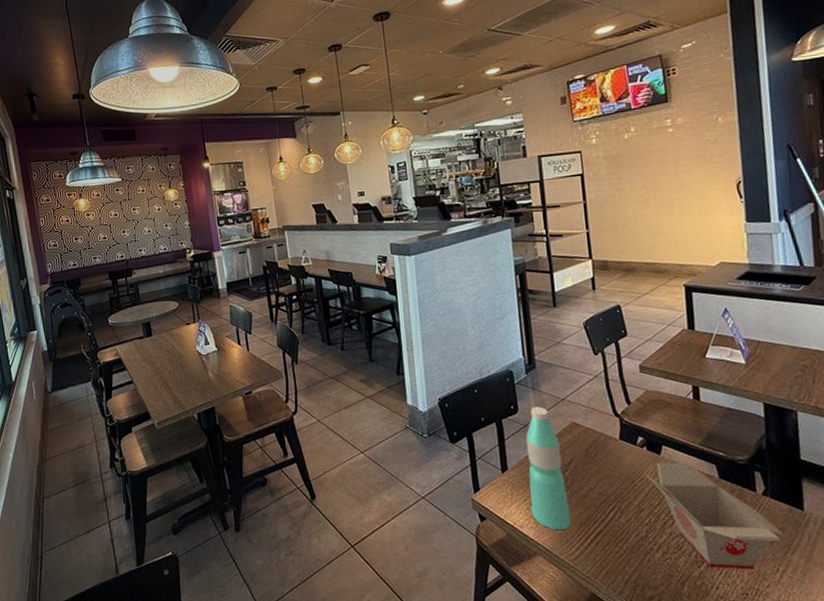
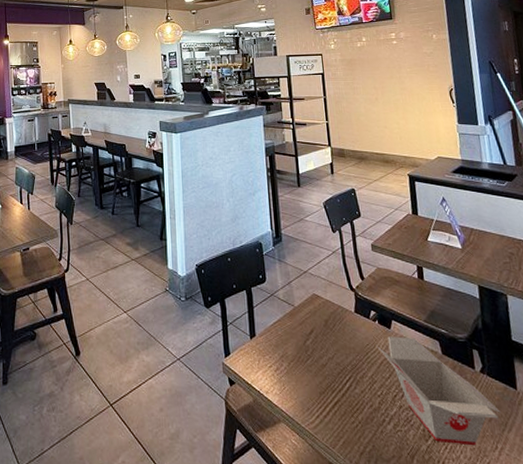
water bottle: present [526,407,571,531] -> none [272,277,312,398]

